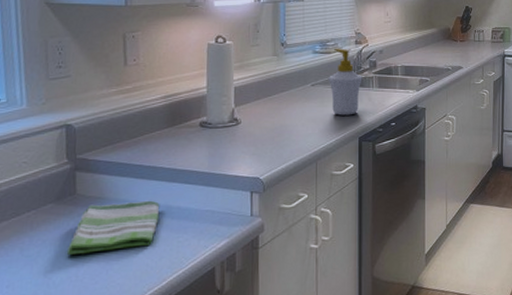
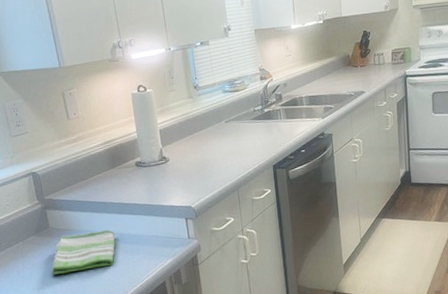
soap bottle: present [328,48,363,116] -> none [239,85,271,147]

